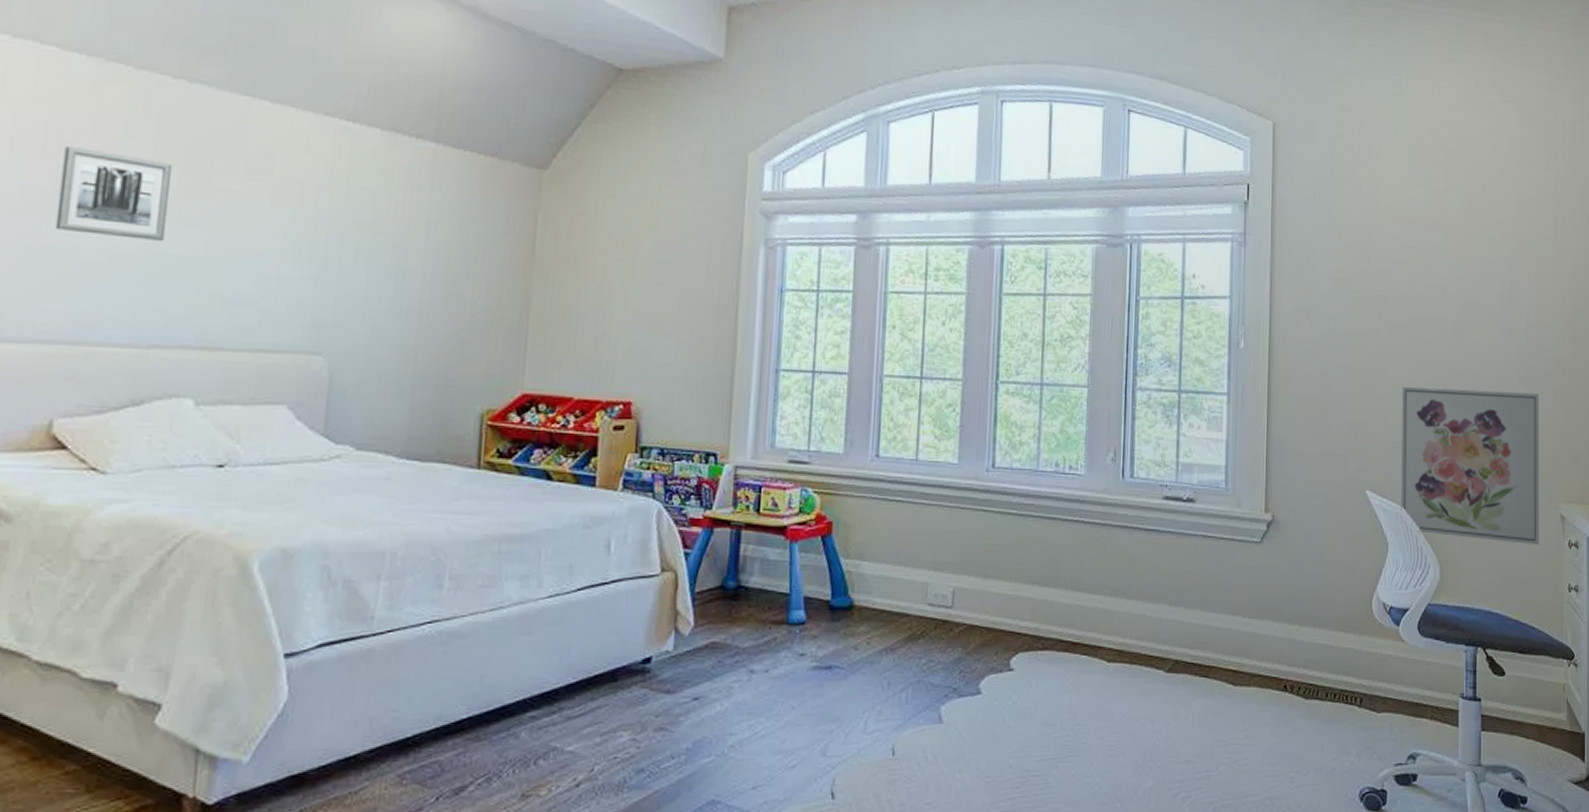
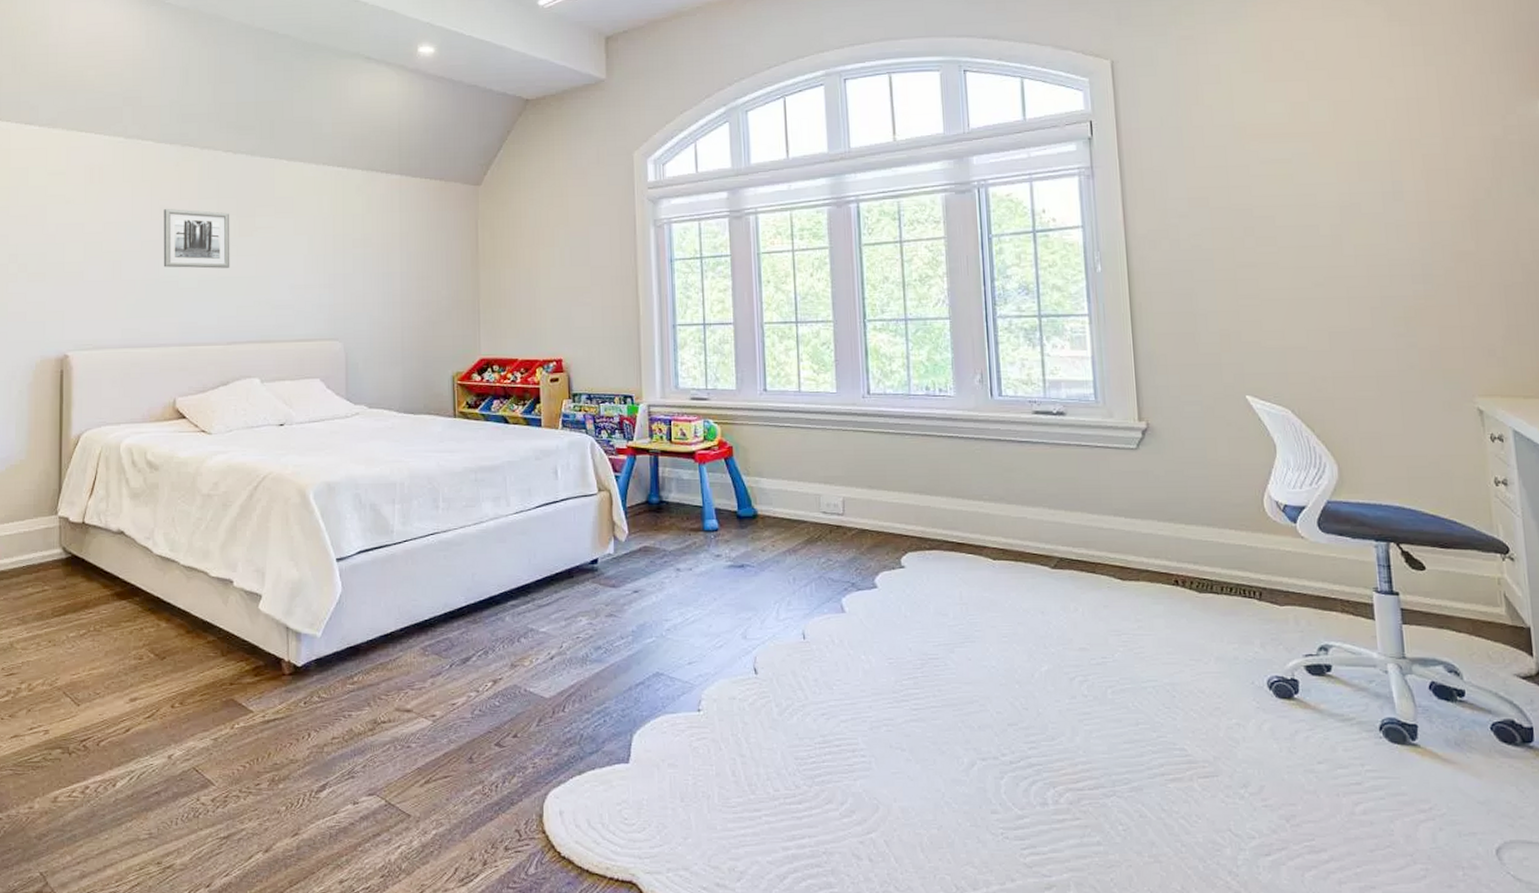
wall art: present [1401,386,1540,545] -> none [1277,289,1454,440]

